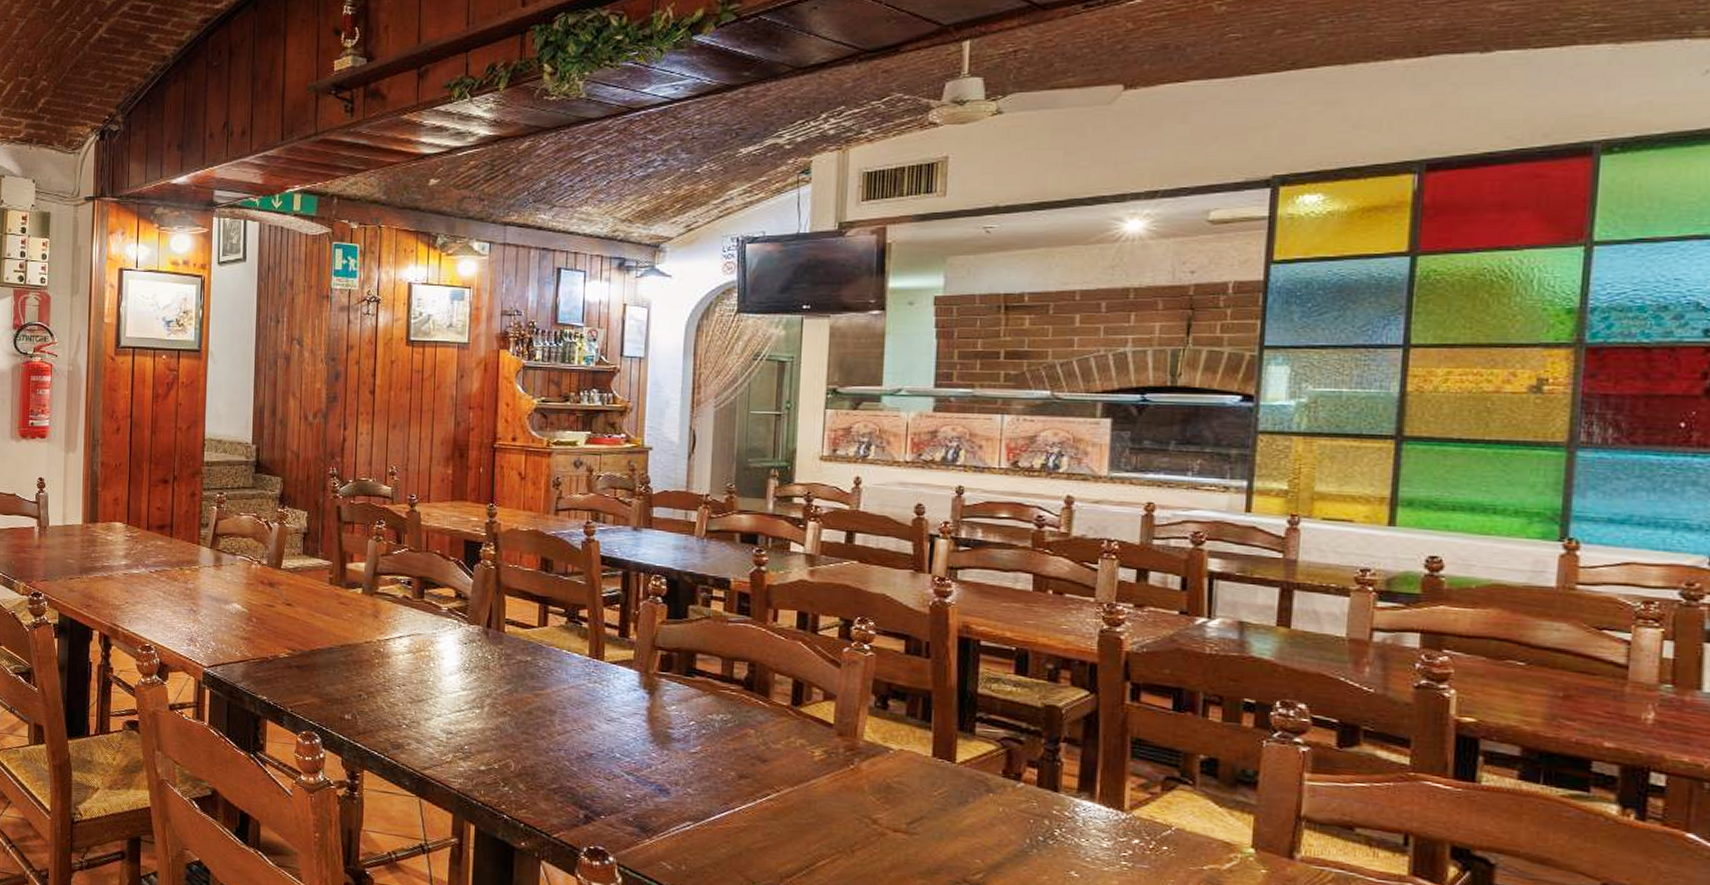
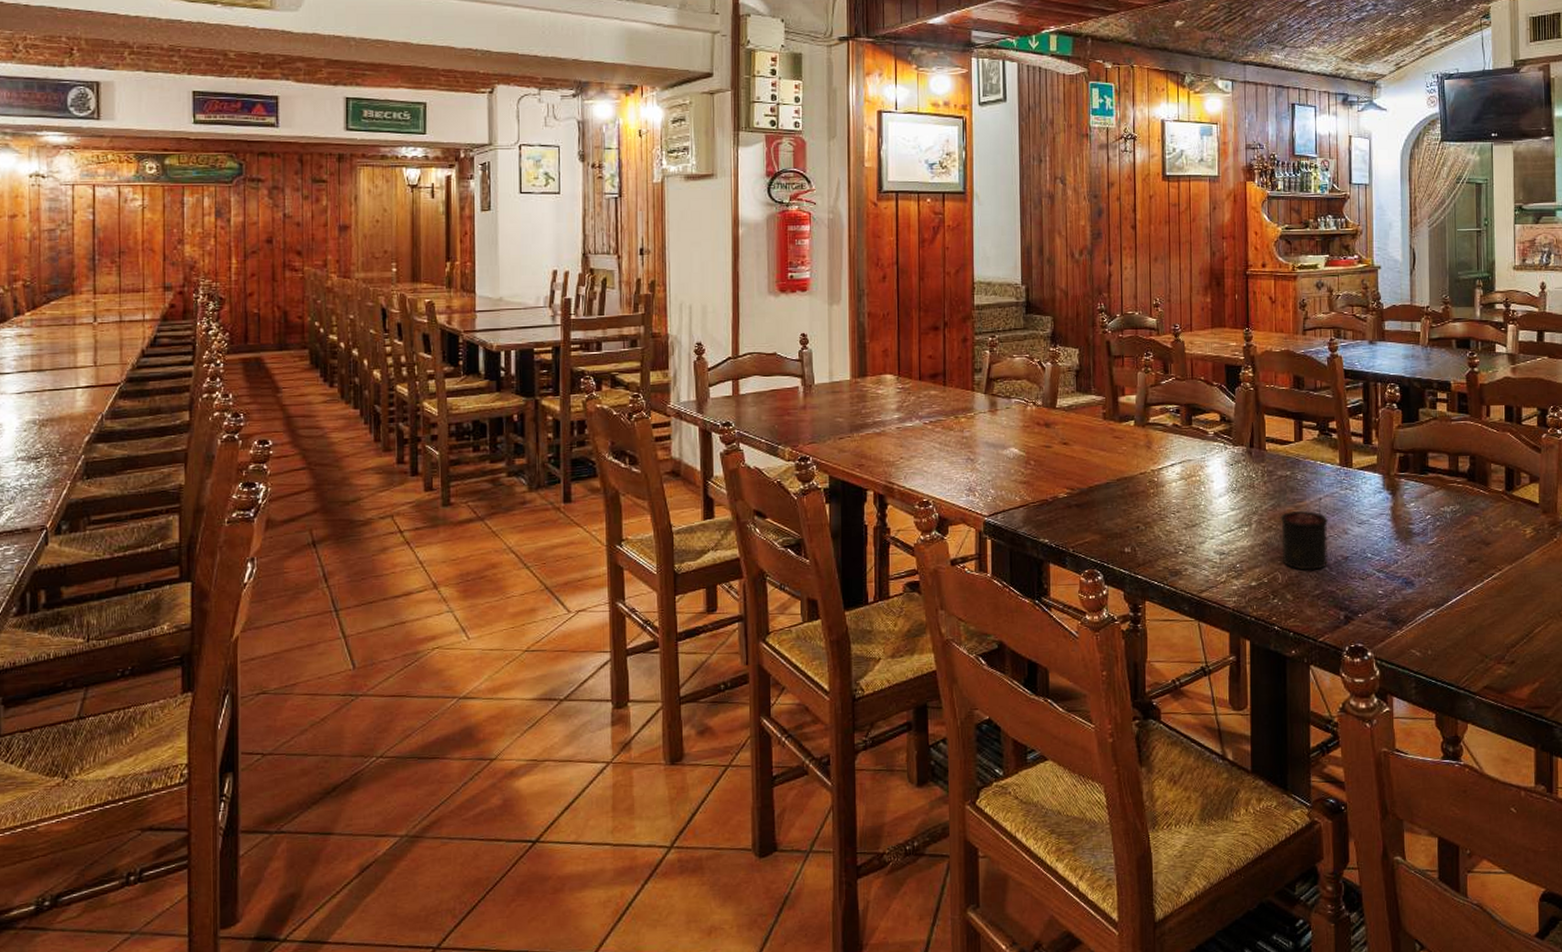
candle: none [516,688,573,763] -> present [1280,498,1329,570]

